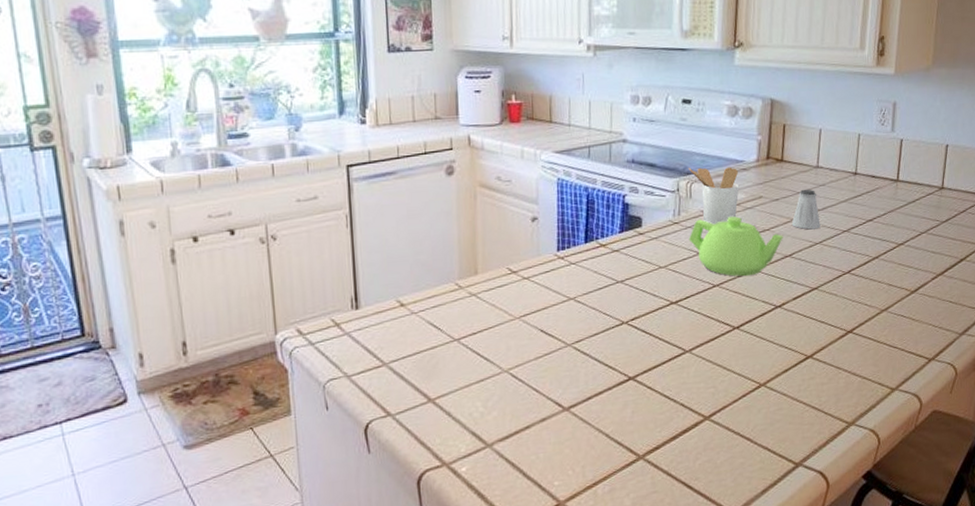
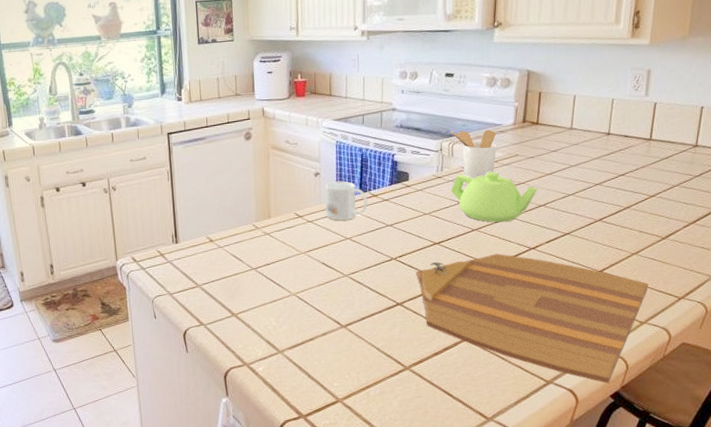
mug: none [543,227,595,277] -> present [324,181,368,221]
cutting board: none [650,313,899,462] -> present [415,253,648,384]
saltshaker: present [791,189,821,230] -> none [545,148,574,183]

